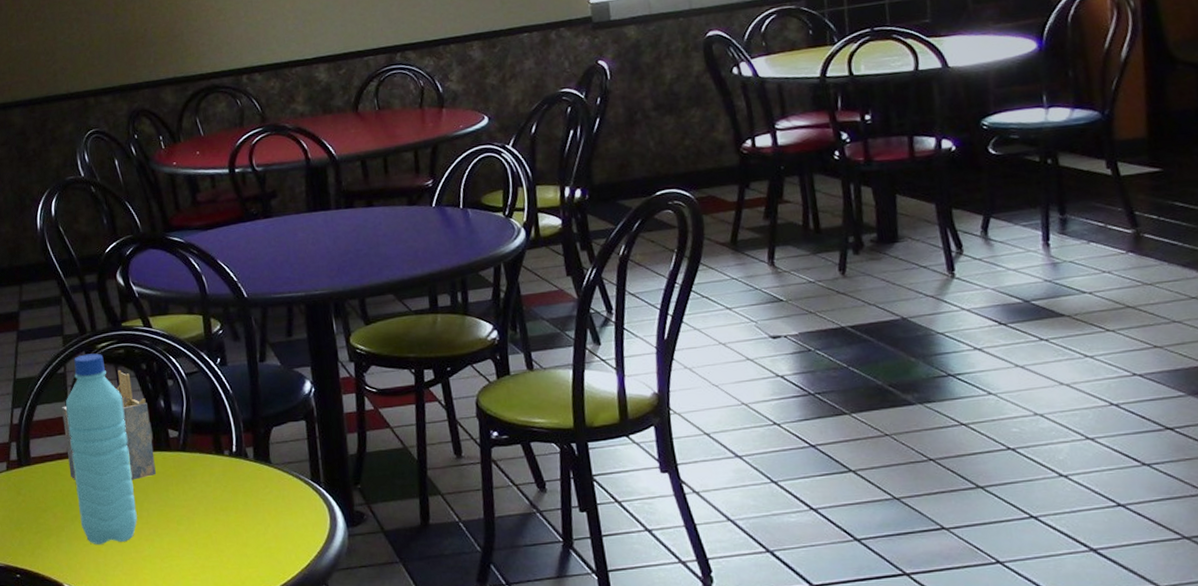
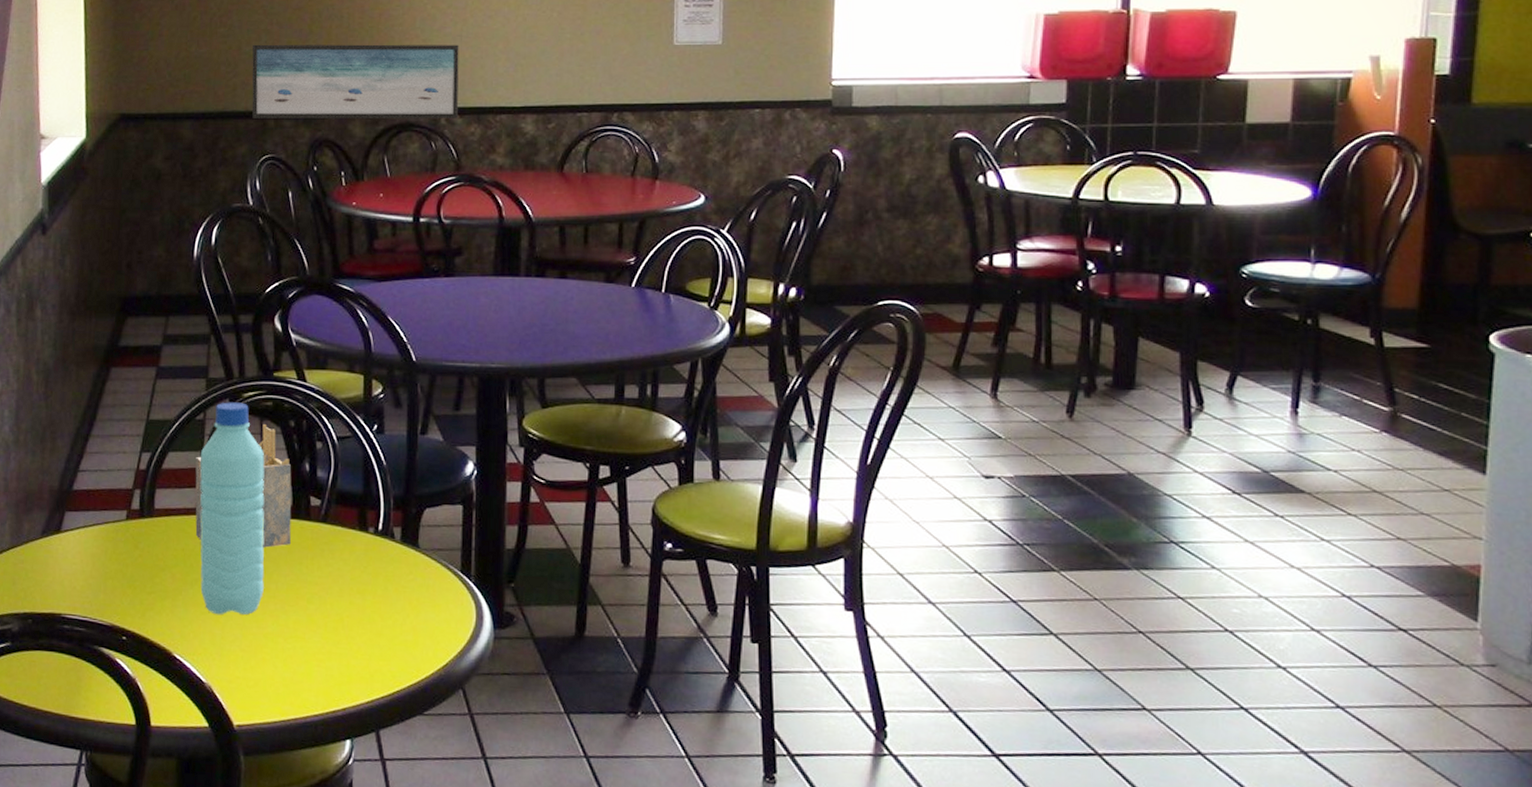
wall art: none [66,10,257,99] -> present [252,44,459,118]

